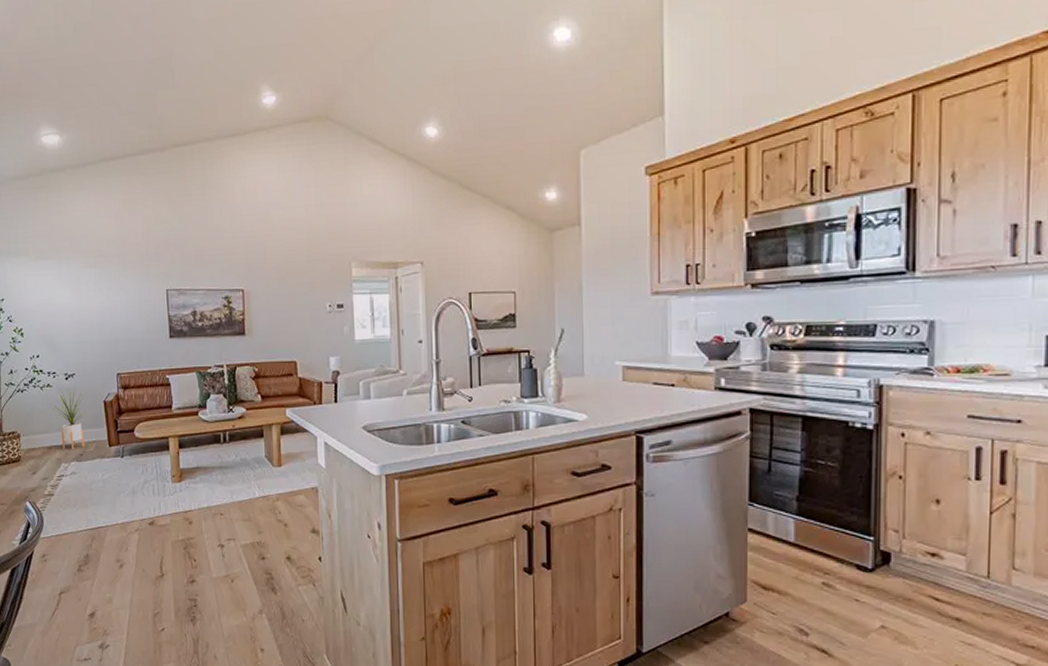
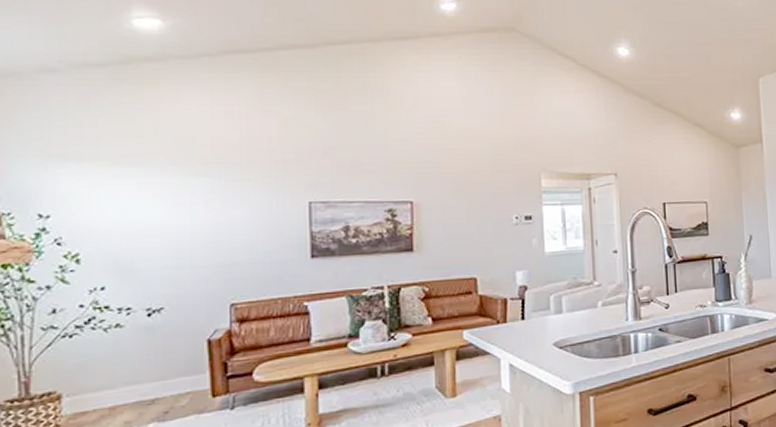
house plant: present [52,388,87,449] -> none [123,327,182,408]

